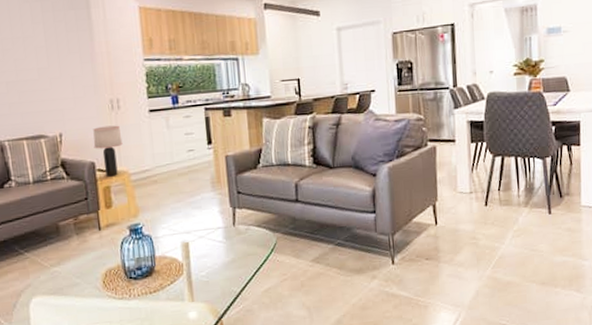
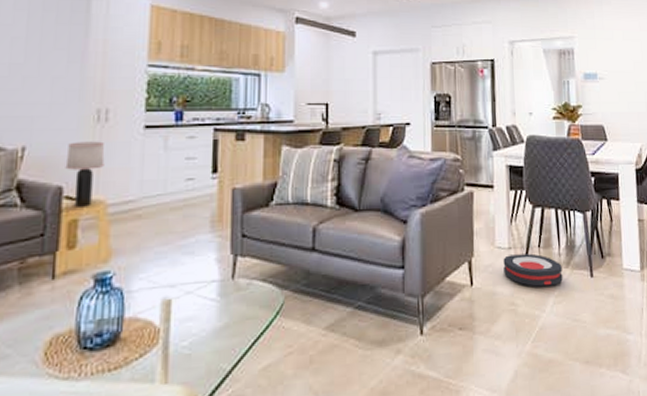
robot vacuum: none [465,196,522,224] -> present [503,253,563,287]

